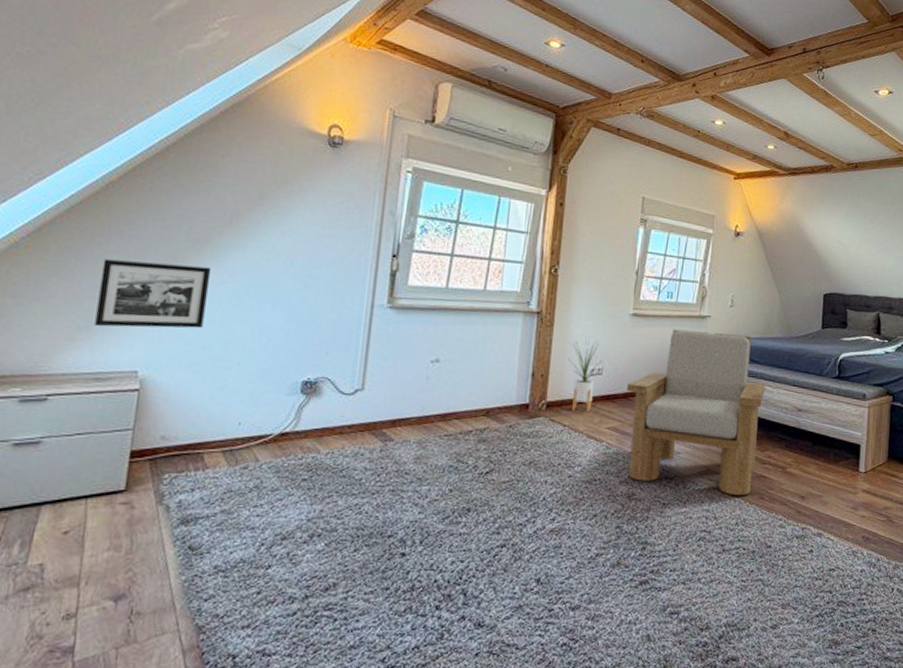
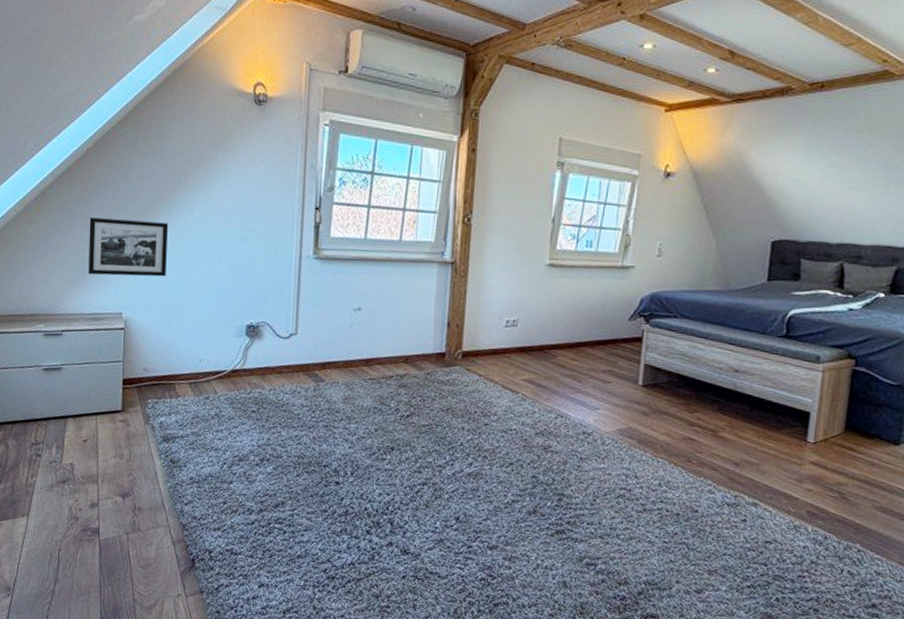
house plant: present [568,338,602,413] -> none [483,289,517,364]
armchair: present [627,329,766,495] -> none [543,280,697,457]

